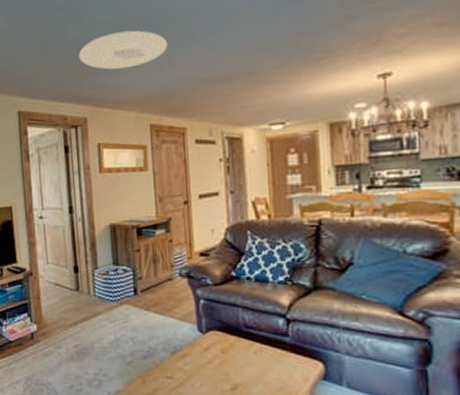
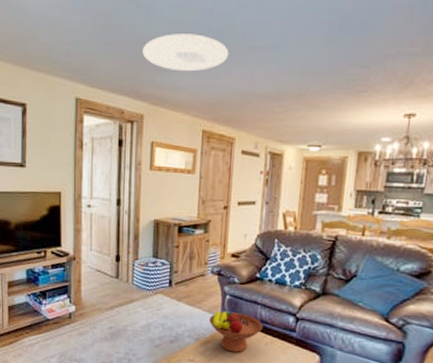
fruit bowl: none [183,317,248,365] -> present [208,310,263,353]

